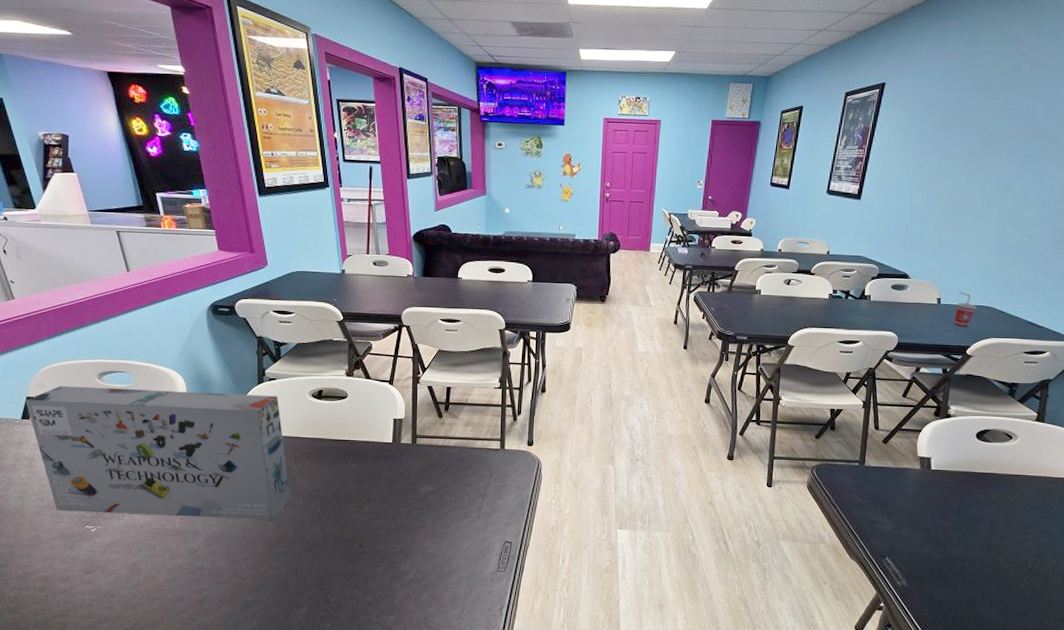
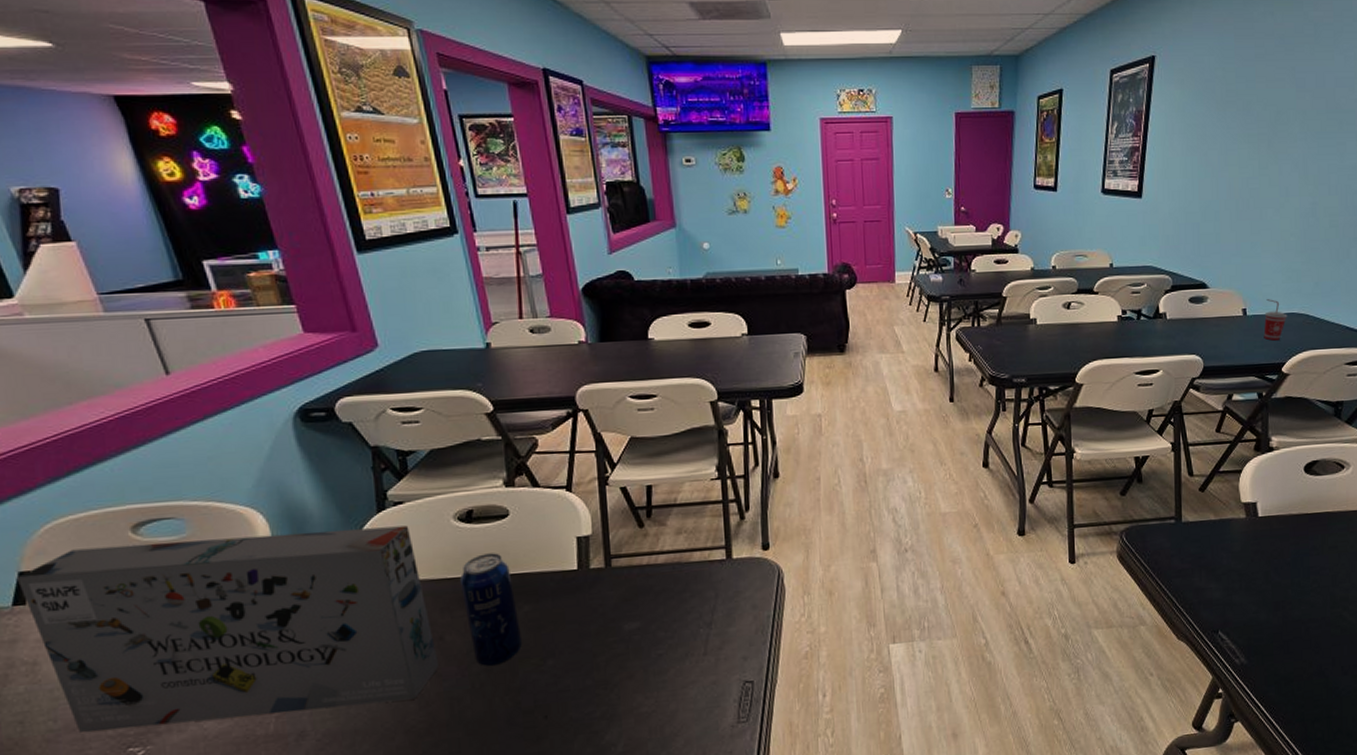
beverage can: none [309,423,349,505] -> present [459,553,523,667]

